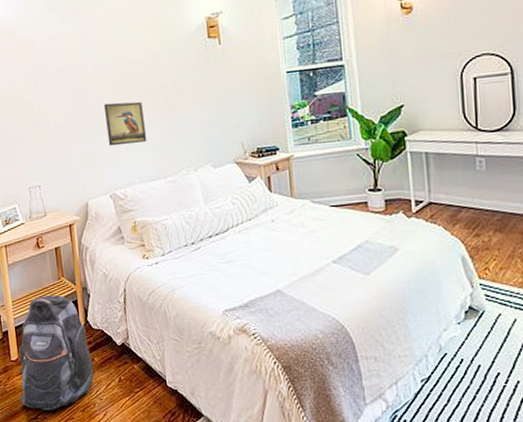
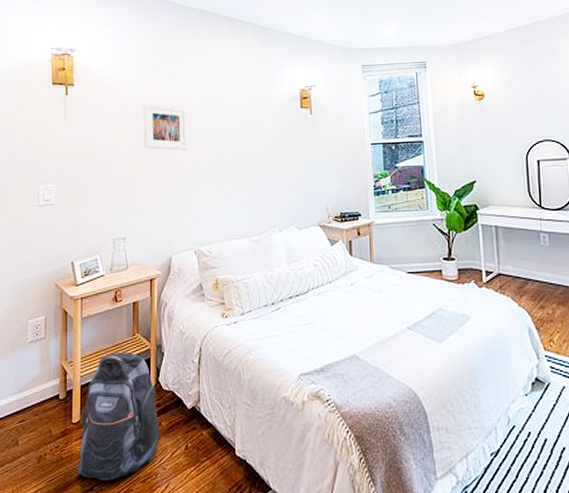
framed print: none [42,46,94,94] -> present [143,104,188,150]
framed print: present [104,101,147,146] -> none [197,161,236,203]

